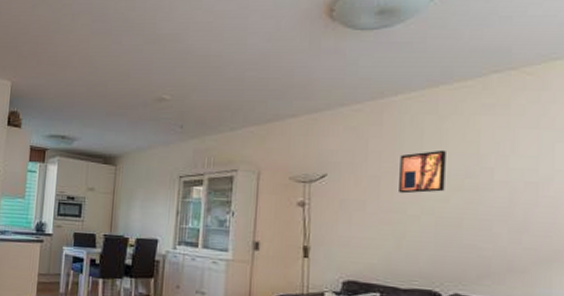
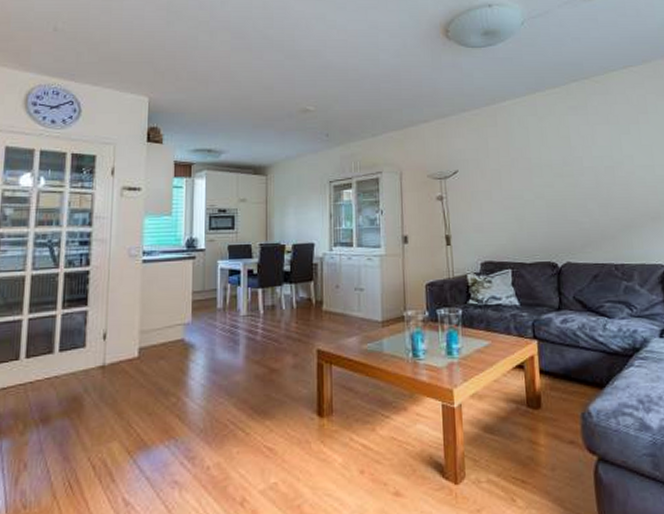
wall art: present [399,149,446,194] -> none [514,144,550,183]

